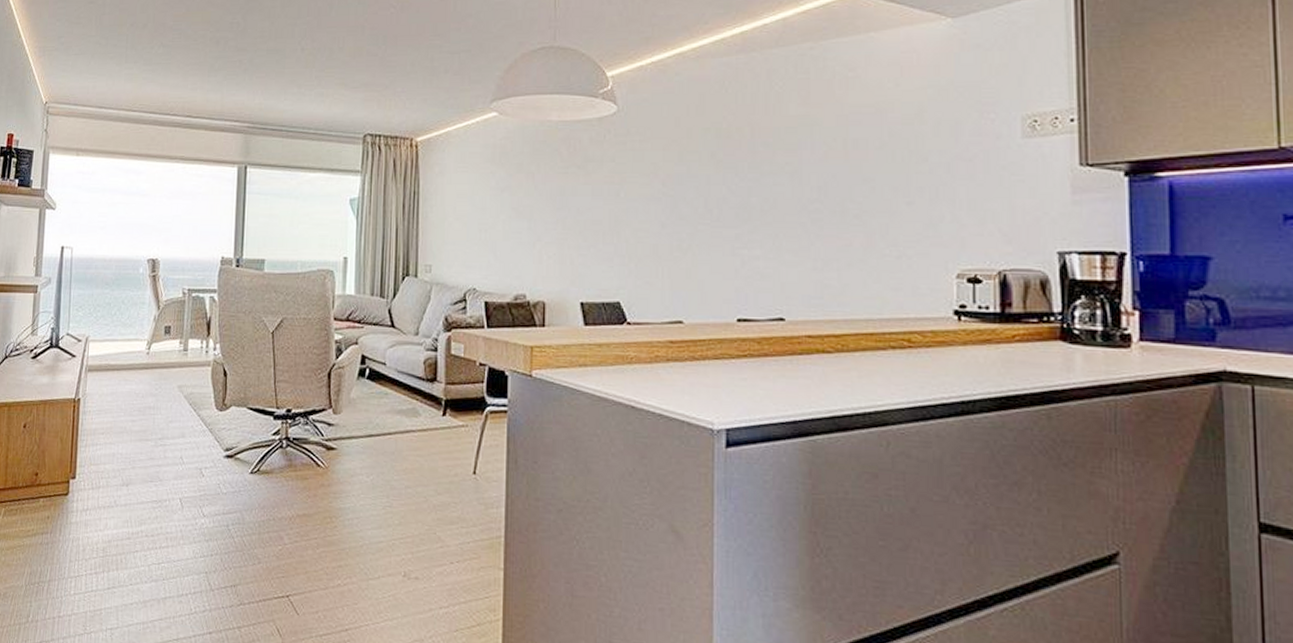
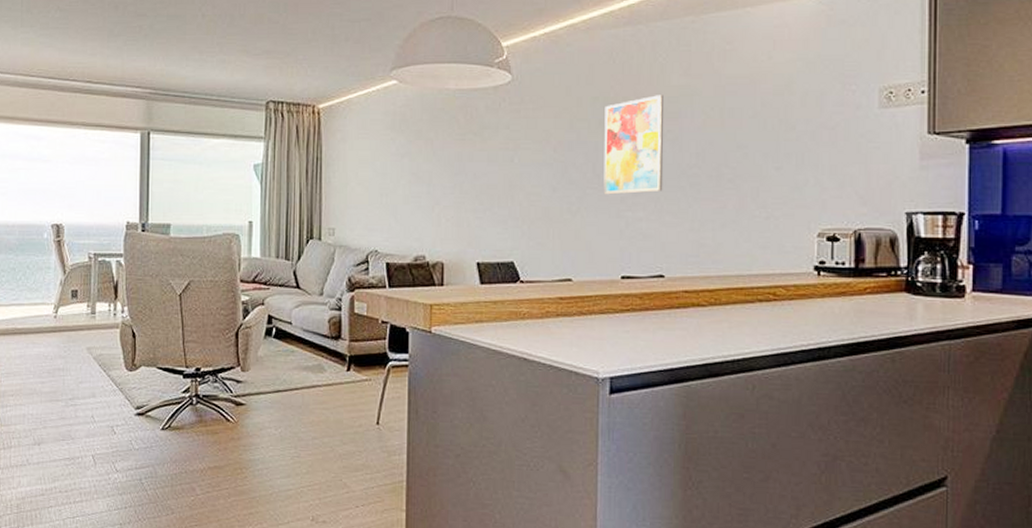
wall art: none [716,125,782,231] -> present [603,95,665,195]

